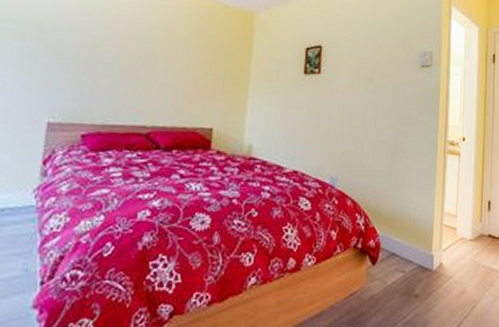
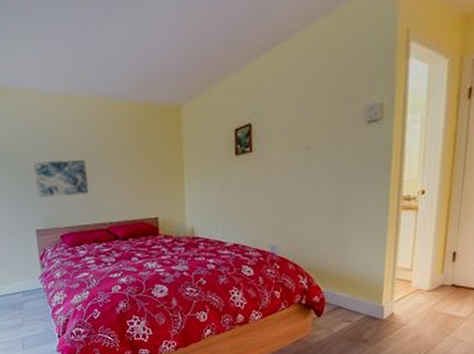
wall art: none [61,35,137,87] -> present [33,160,88,197]

